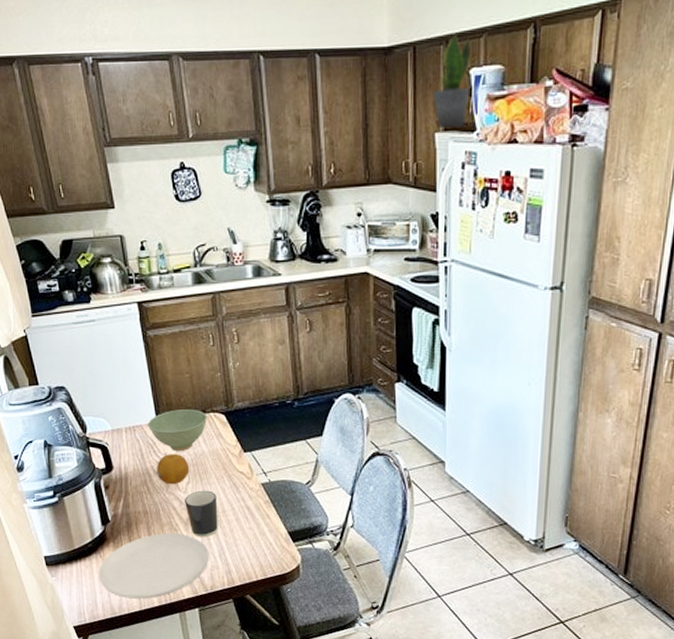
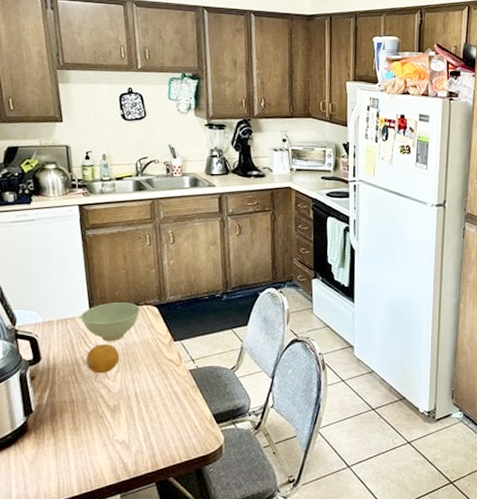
plate: present [98,533,209,599] -> none [15,421,135,489]
mug: present [184,490,218,538] -> none [112,378,146,424]
potted plant: present [432,34,472,129] -> none [344,11,375,80]

